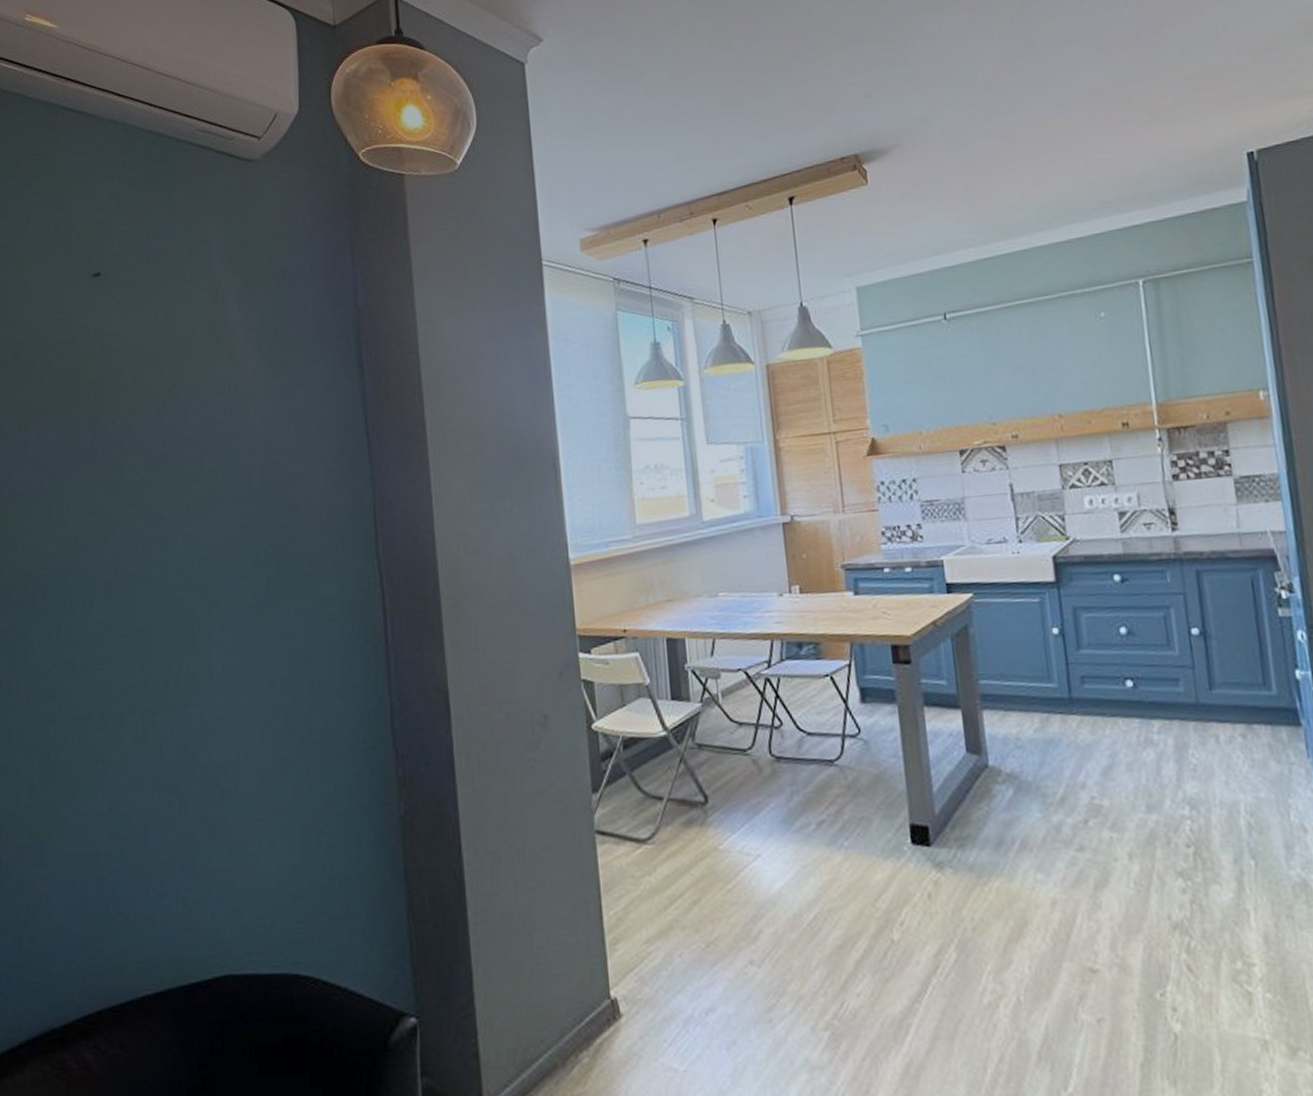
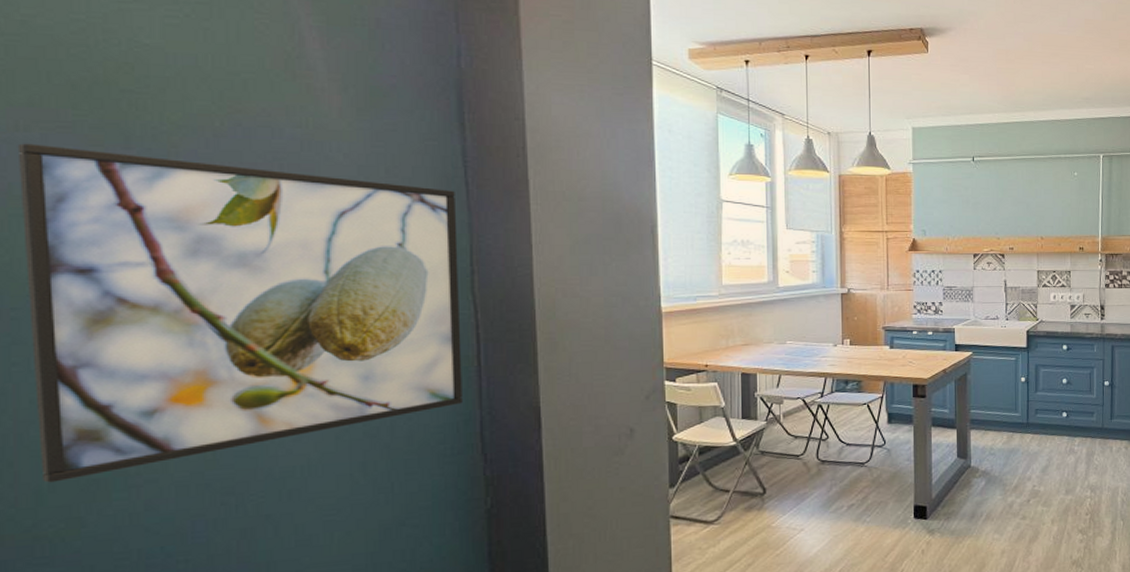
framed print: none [20,442,373,779] -> present [17,143,463,483]

